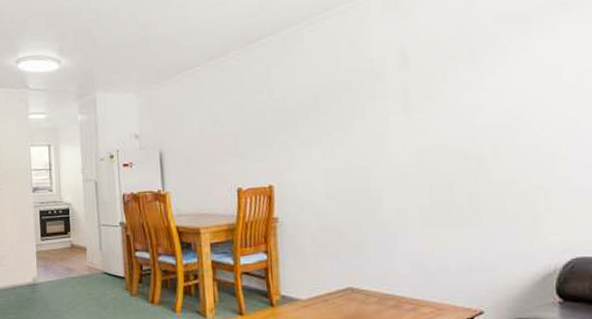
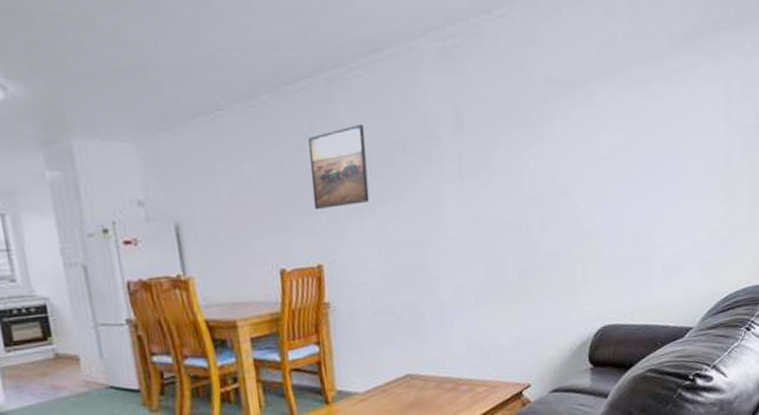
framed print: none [265,69,317,141] -> present [308,123,370,210]

